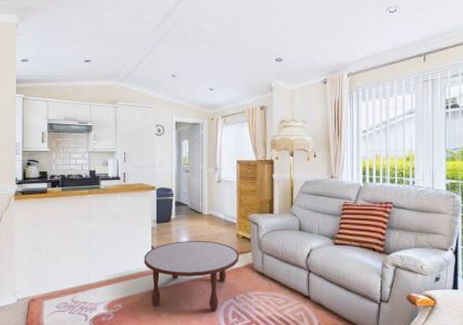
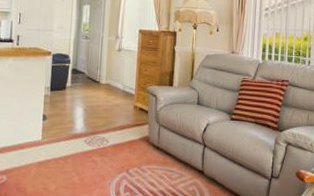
coffee table: present [144,240,240,311] -> none [34,110,136,185]

